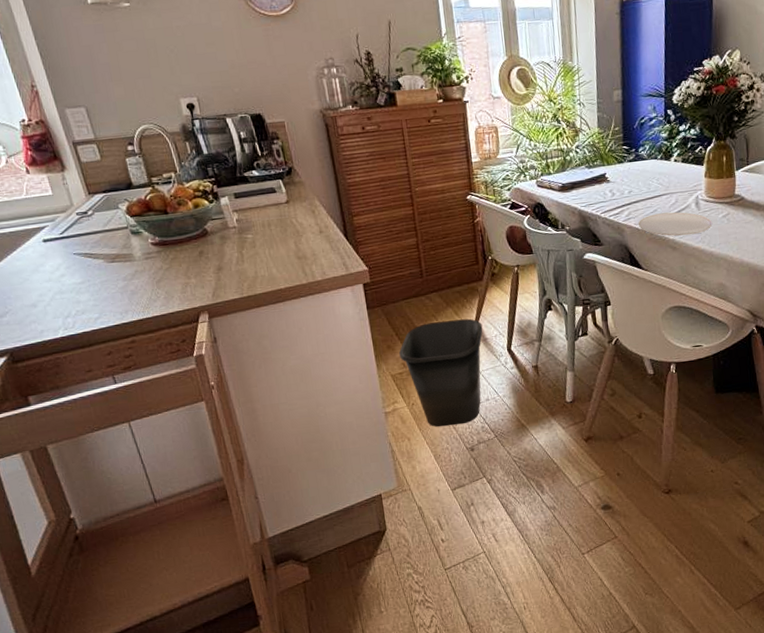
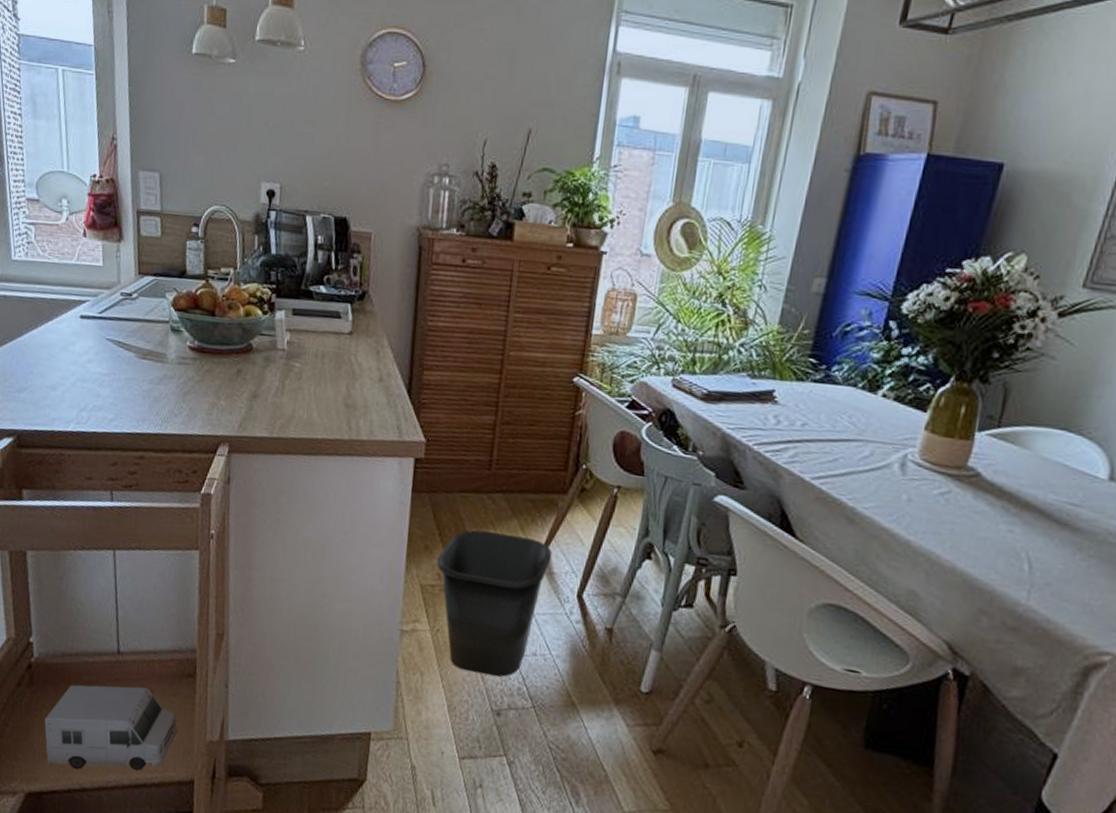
toy truck: none [102,520,224,610] -> present [44,684,178,771]
plate: present [638,212,713,236] -> none [804,464,922,509]

